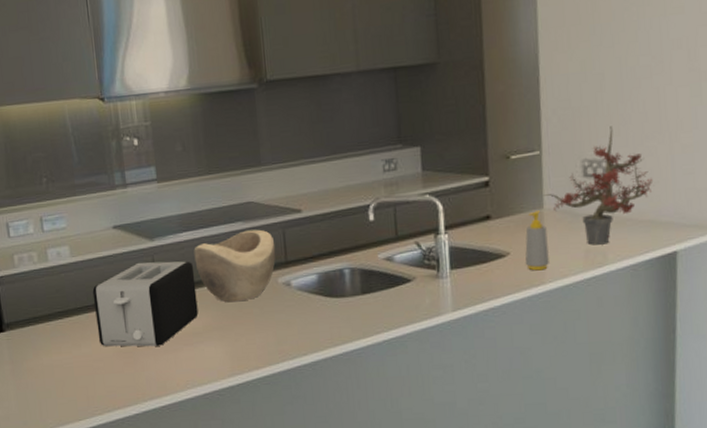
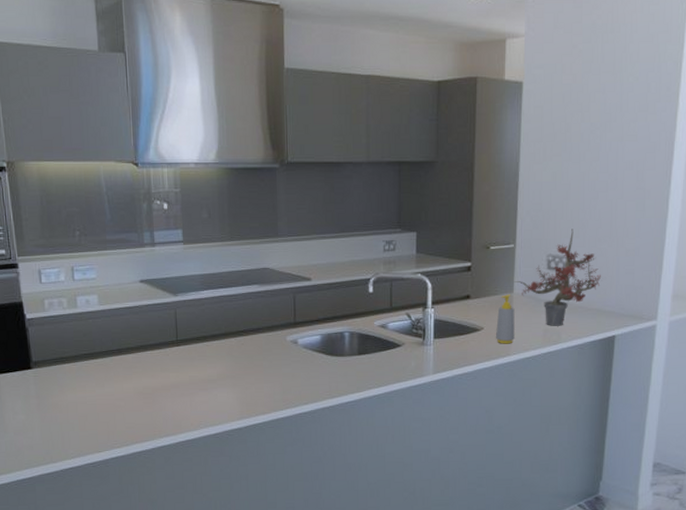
toaster: present [92,261,198,347] -> none [117,314,214,390]
decorative bowl: present [194,229,276,303] -> none [213,293,286,355]

